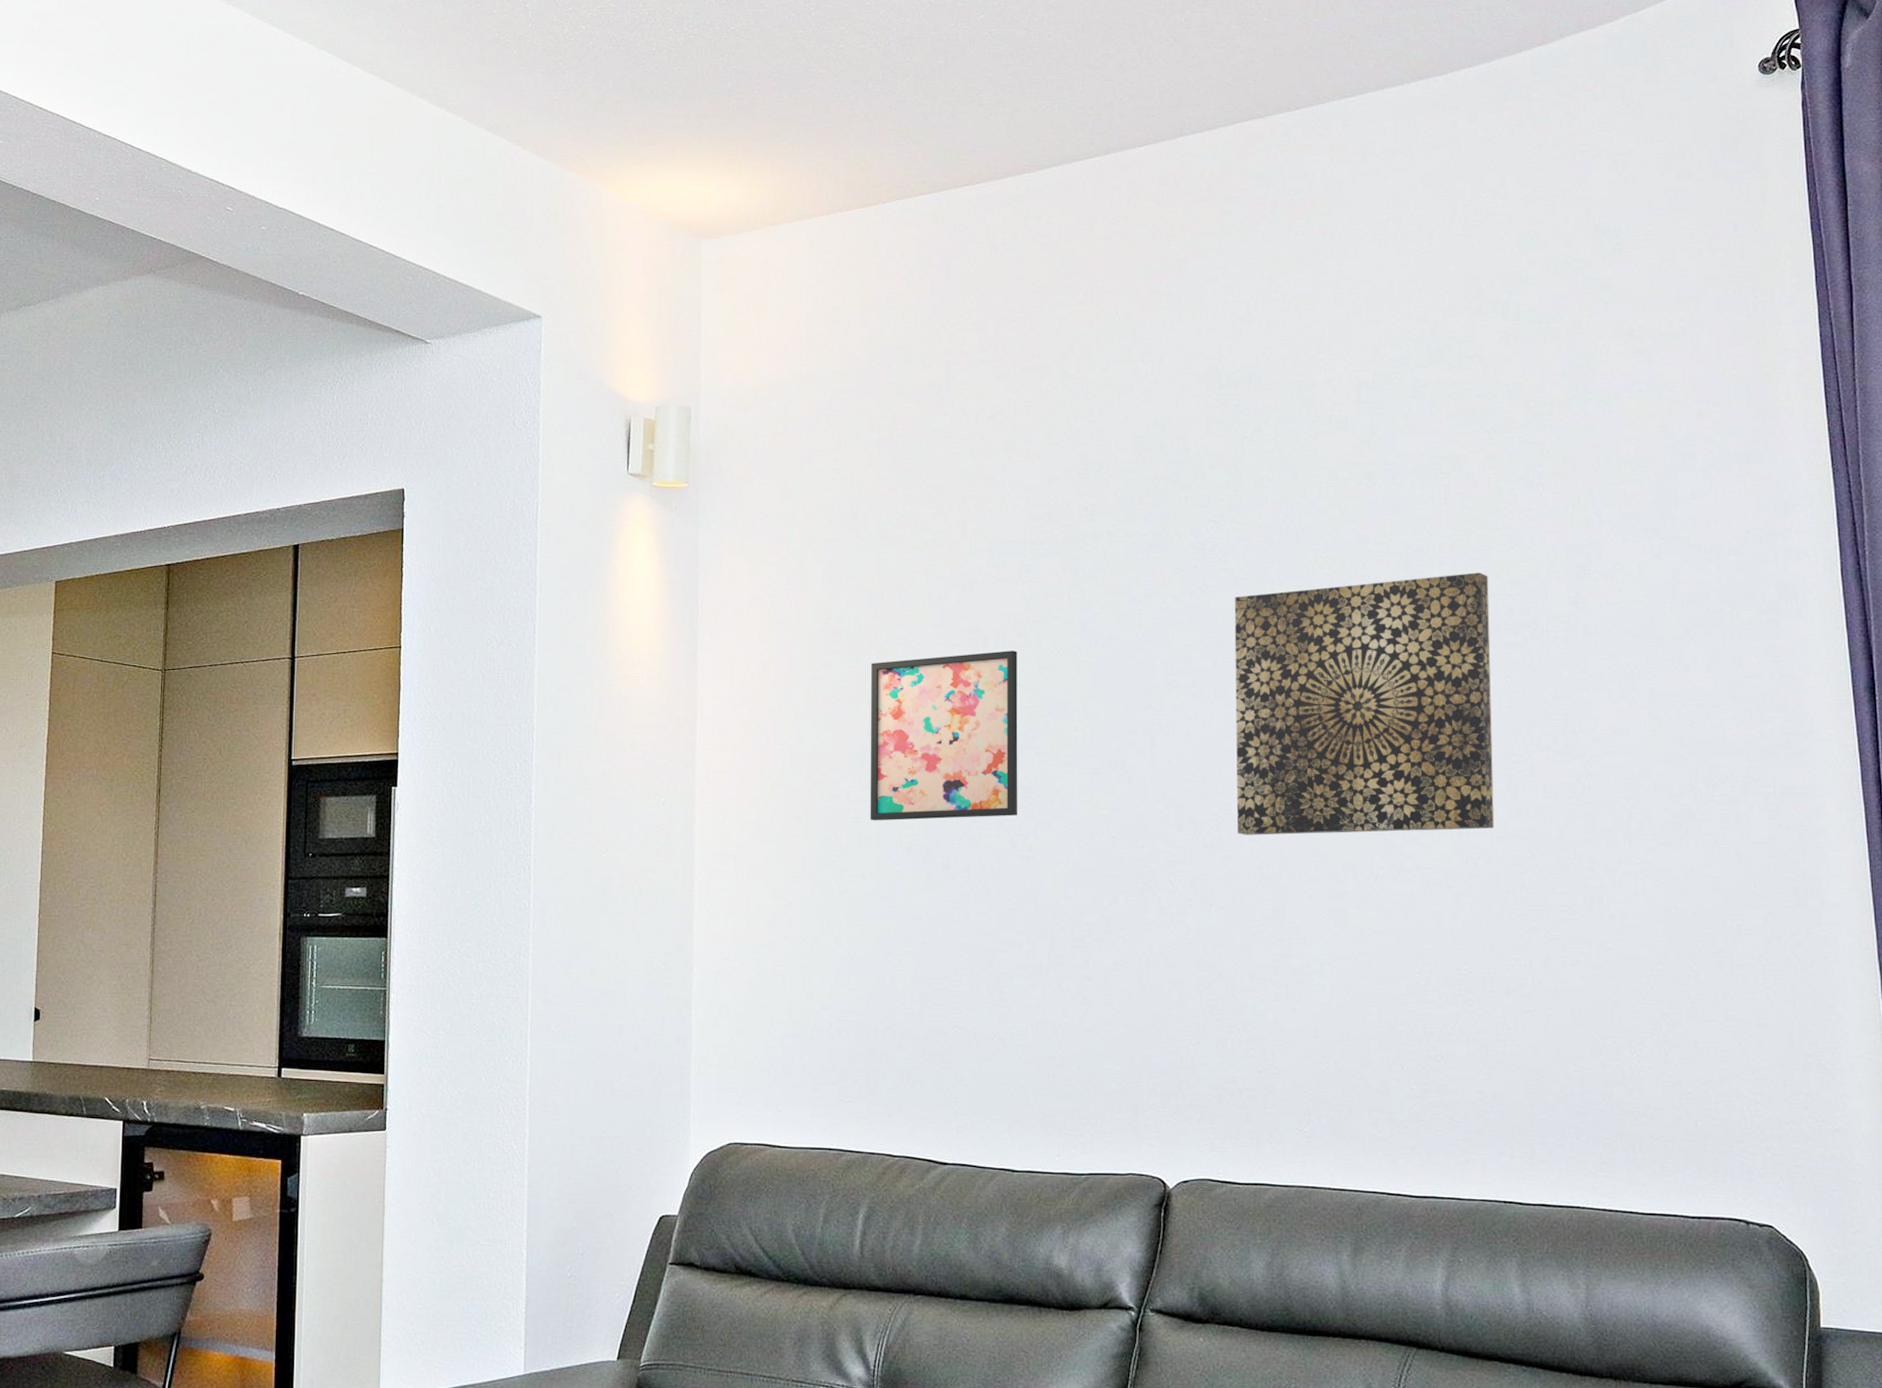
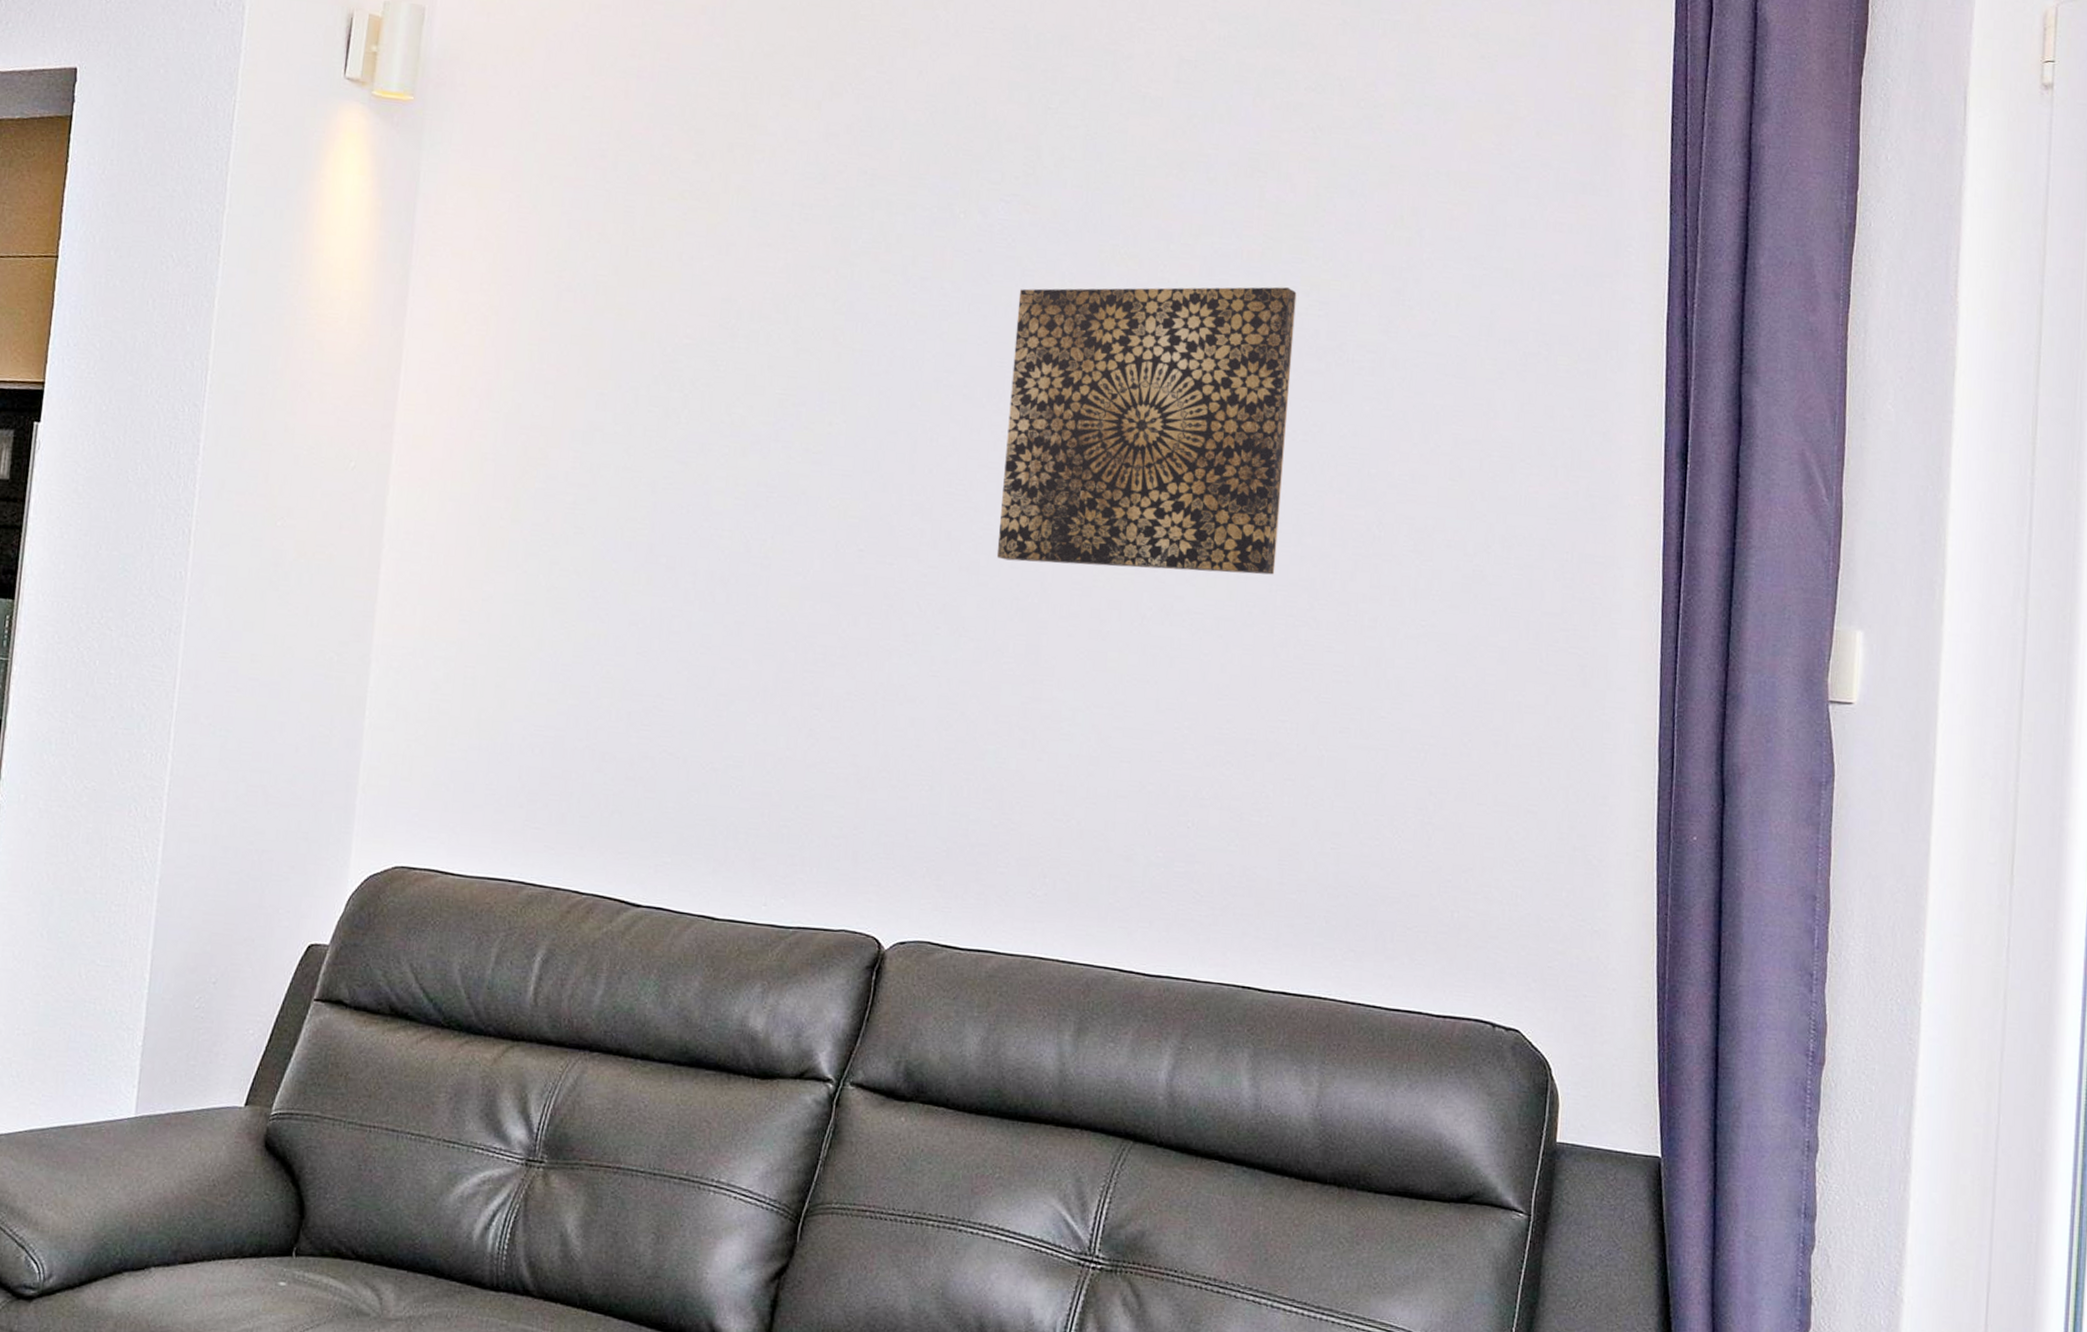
wall art: present [870,650,1018,821] -> none [589,326,773,517]

